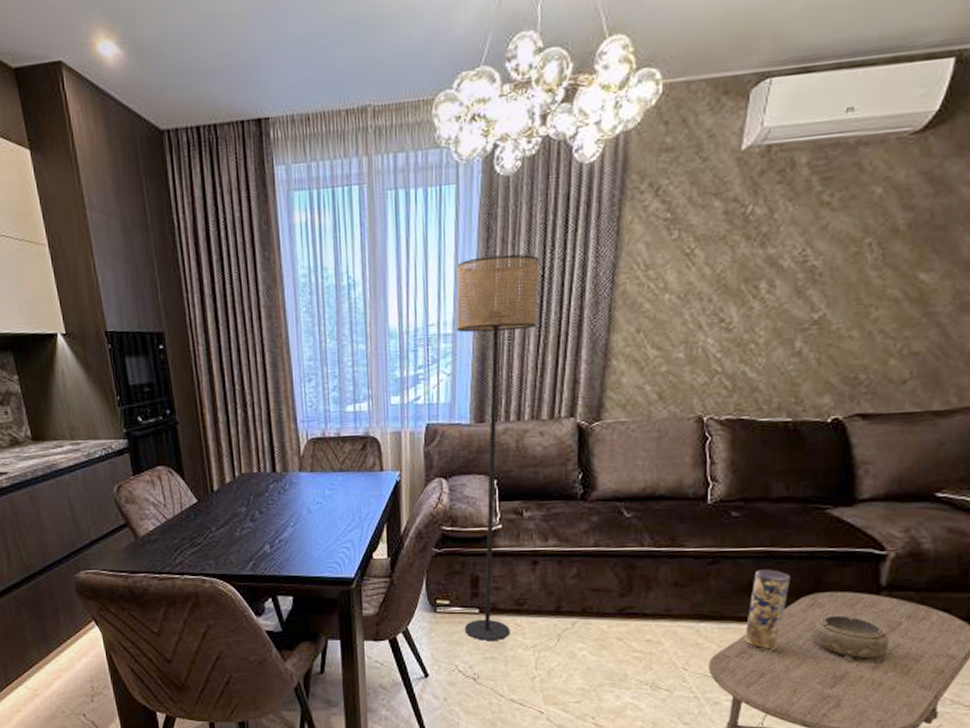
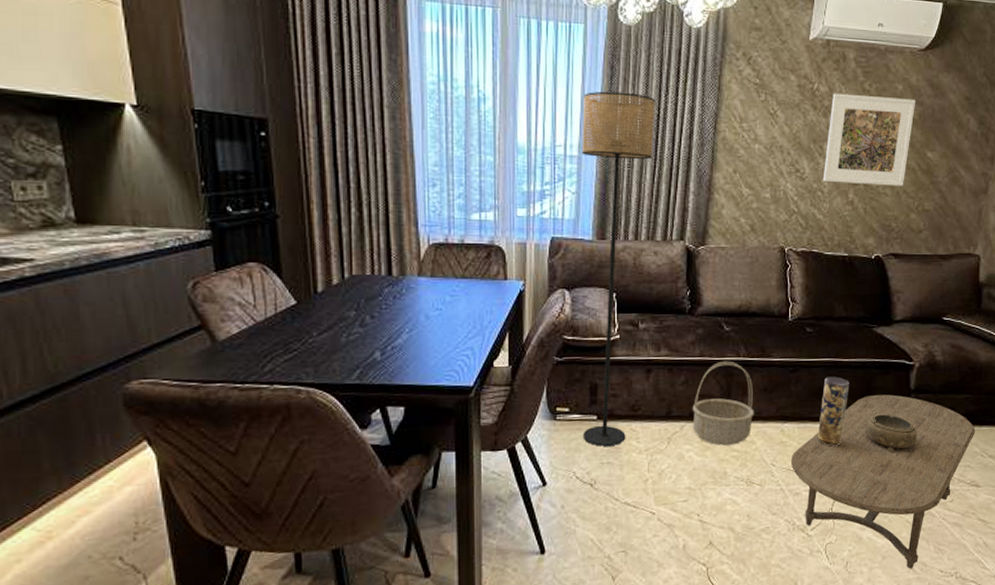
basket: none [585,551,661,645] -> present [692,361,754,446]
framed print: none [757,203,904,331] -> present [823,93,916,186]

